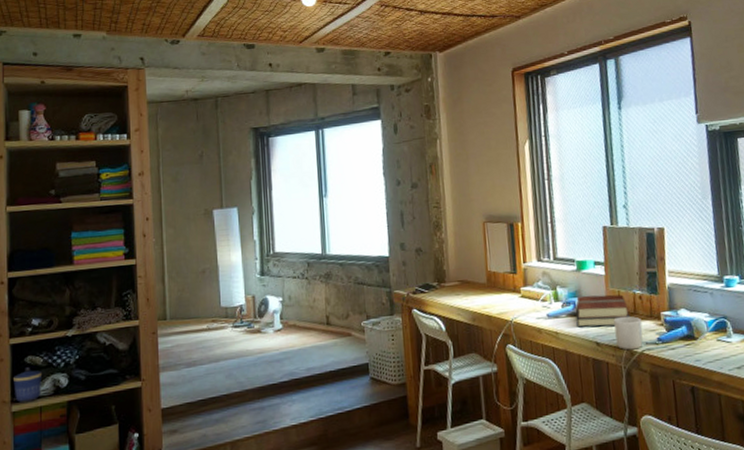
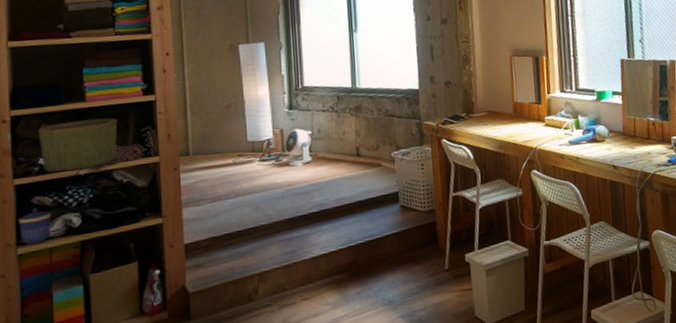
basket: none [31,281,102,334] -> present [38,118,118,173]
books: present [575,294,630,328] -> none [595,121,644,153]
mug: present [613,316,643,350] -> none [629,141,655,172]

